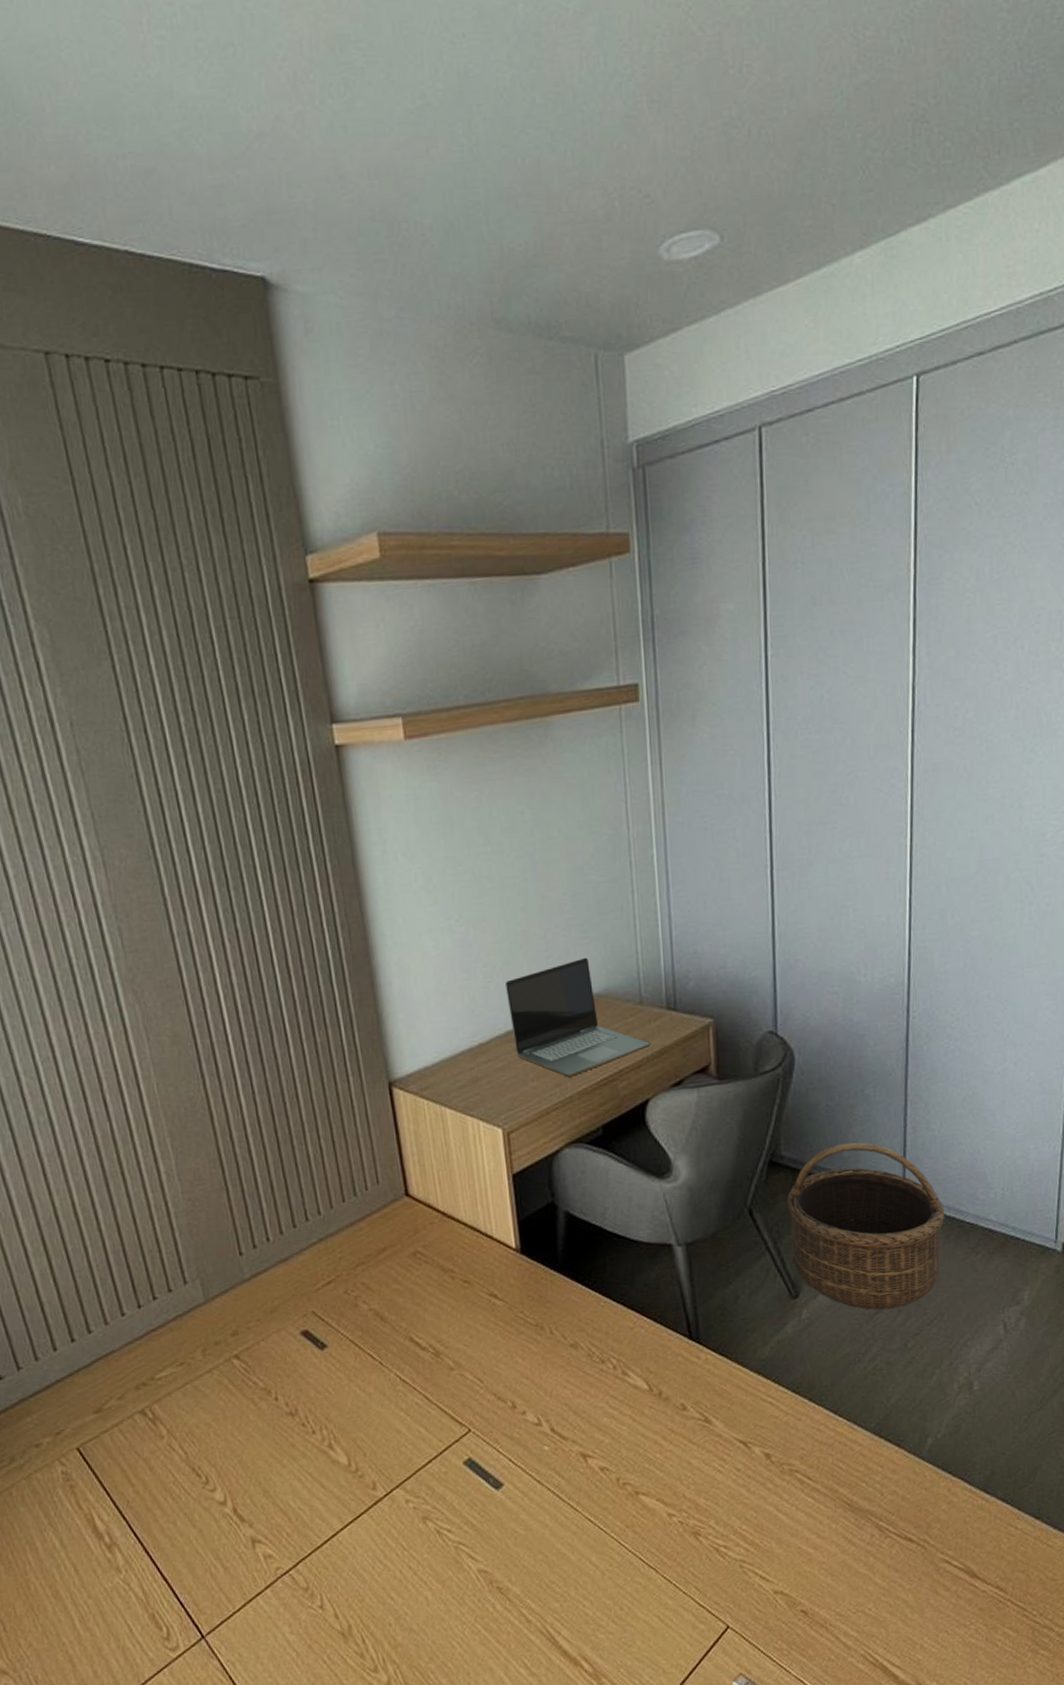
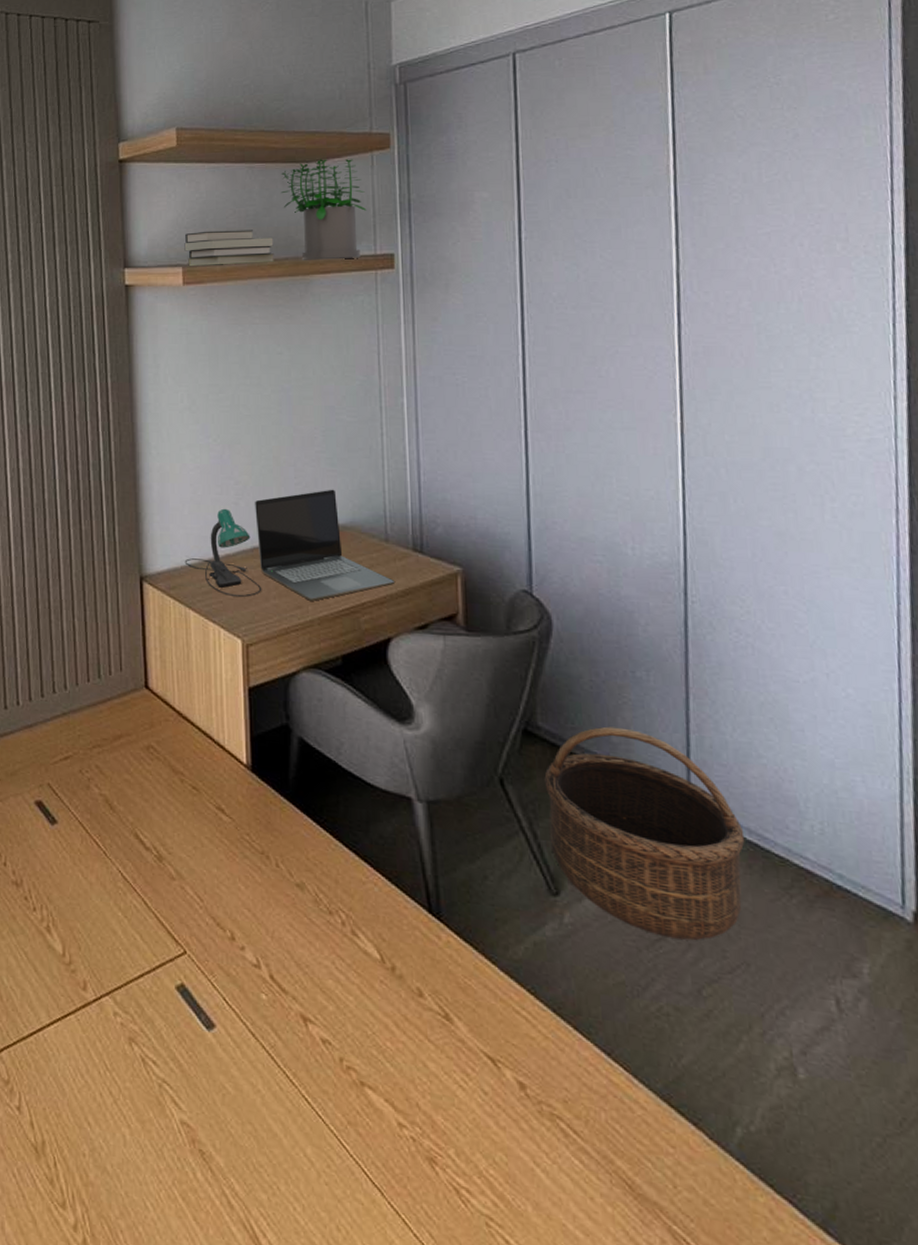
books: none [401,664,509,716] -> present [184,230,275,267]
desk lamp: none [435,994,520,1086] -> present [184,508,262,597]
potted plant: none [510,568,607,698] -> present [281,159,367,260]

